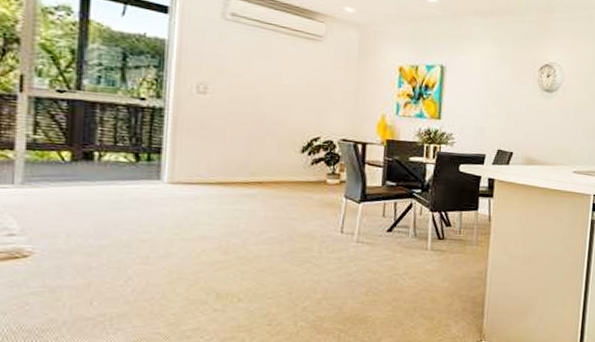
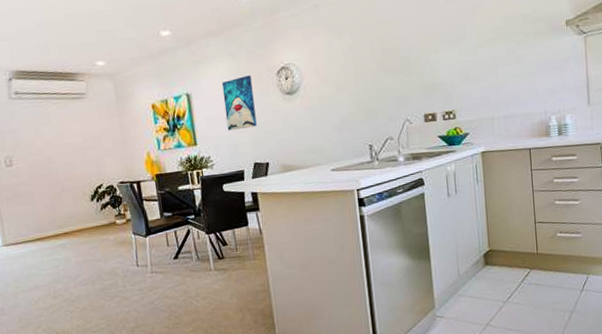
wall art: none [477,63,513,115] -> present [221,75,257,131]

